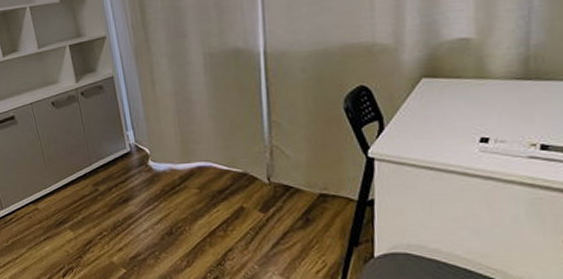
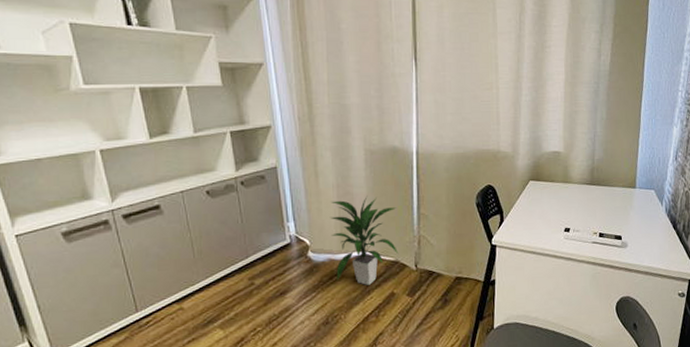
indoor plant: none [170,102,247,197] -> present [330,195,399,285]

